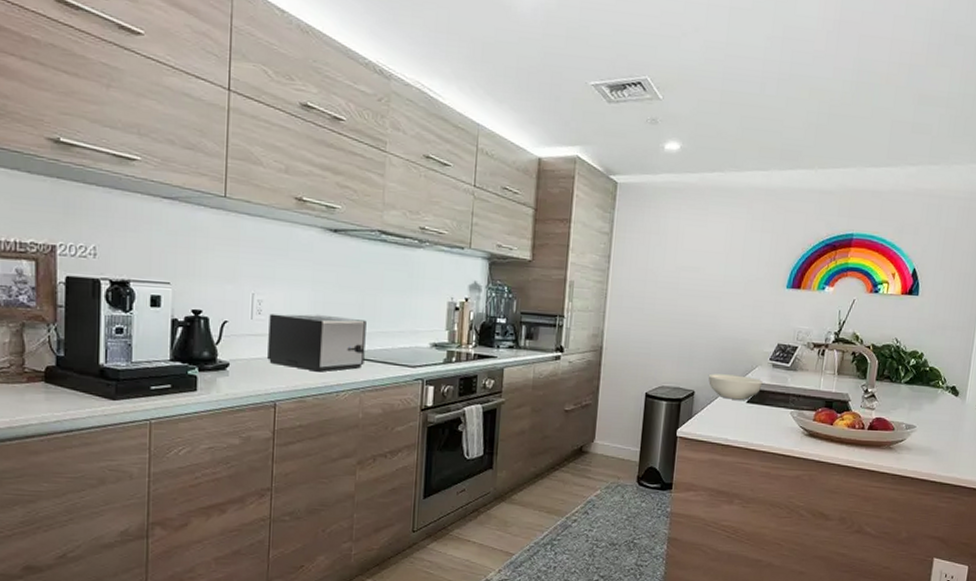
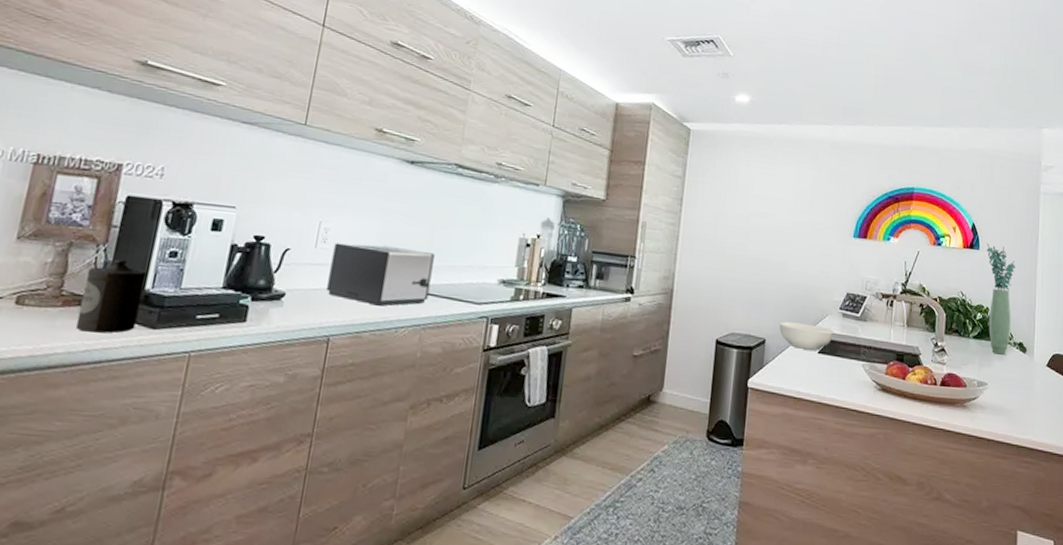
canister: none [43,337,98,405] -> present [75,259,147,333]
vase: none [921,288,955,399] -> present [986,243,1015,355]

